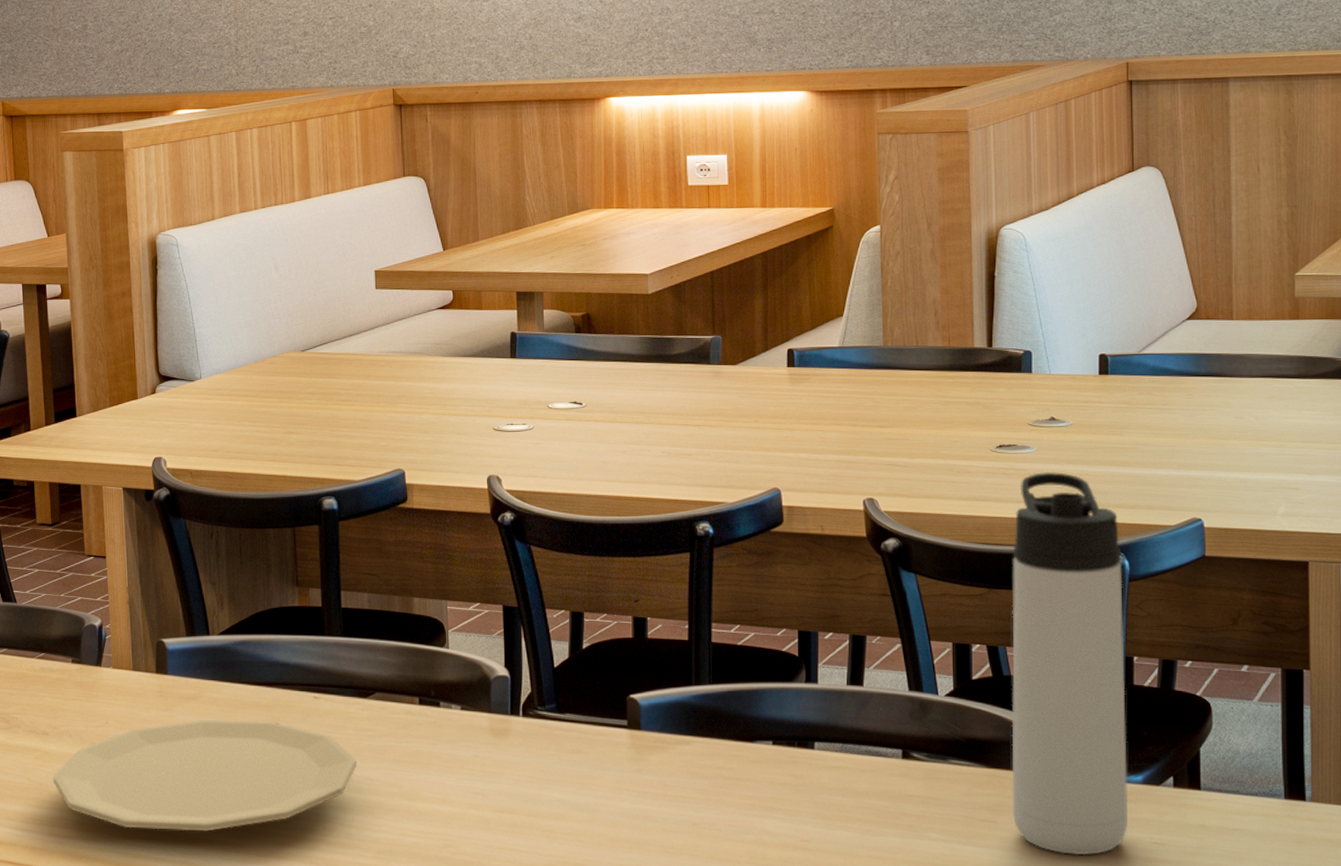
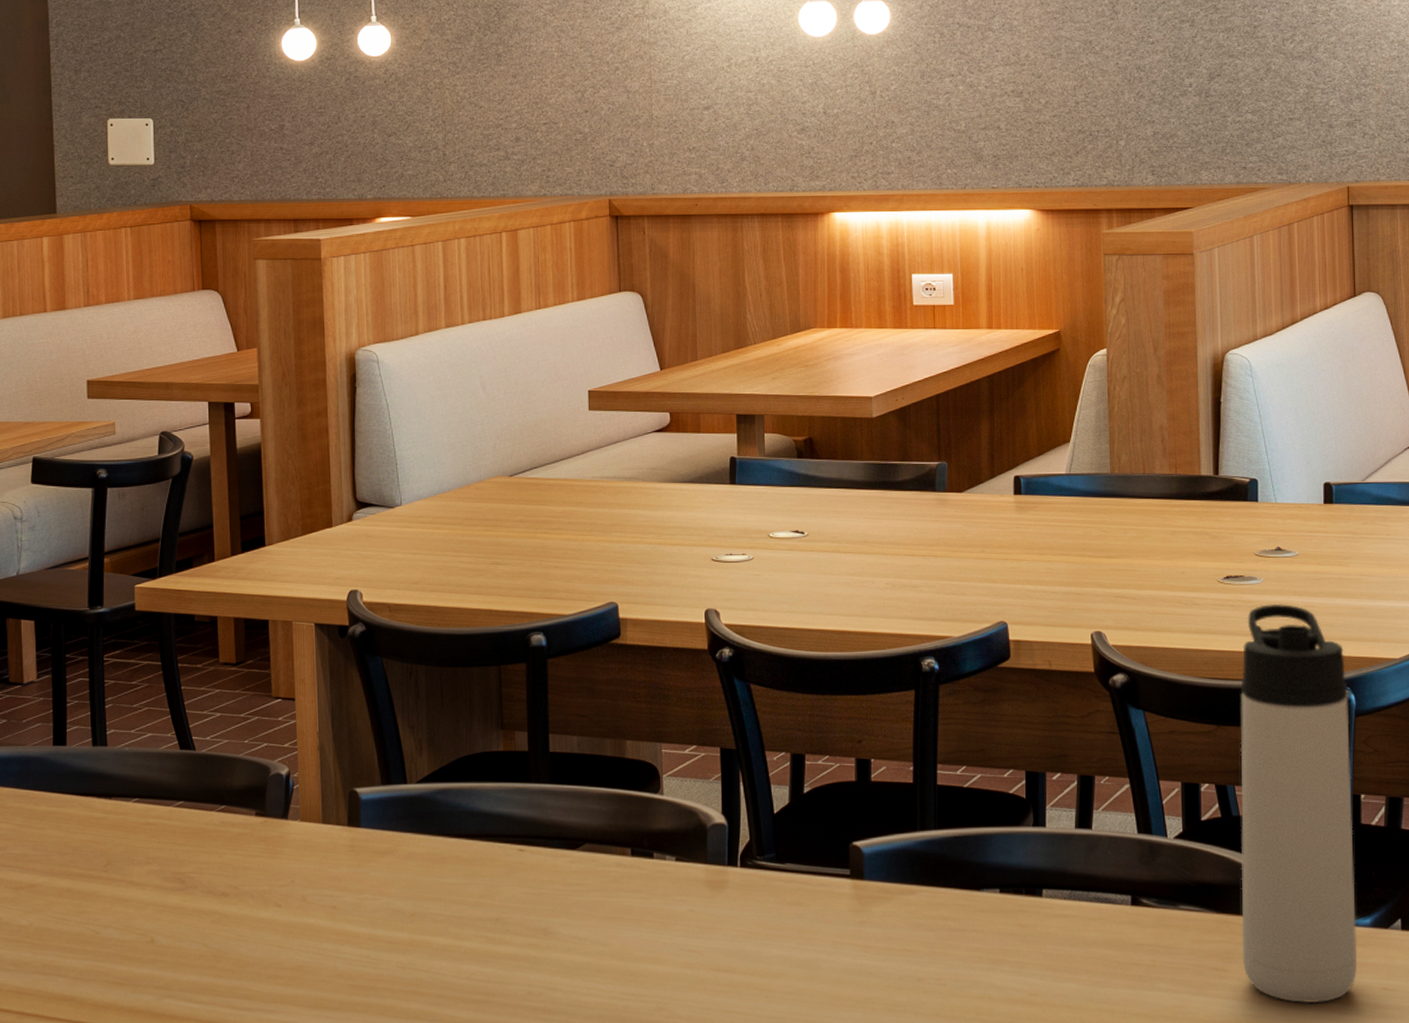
plate: present [52,719,357,832] -> none [232,875,565,1000]

